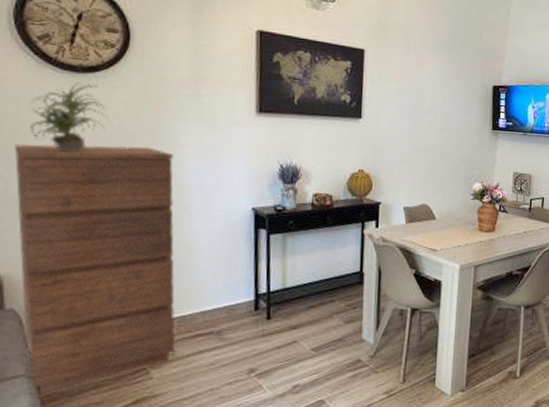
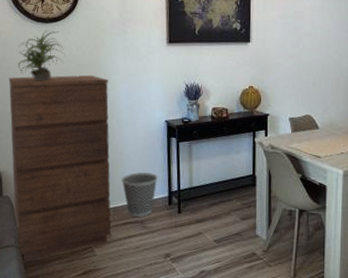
wastebasket: none [190,272,241,327] -> present [121,172,158,217]

